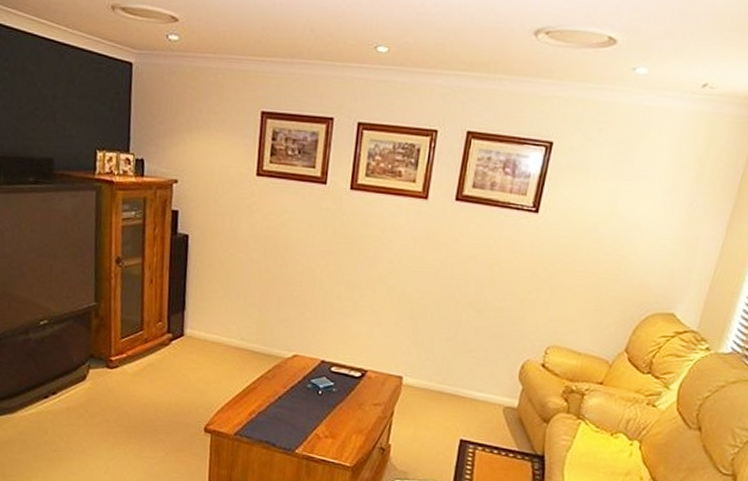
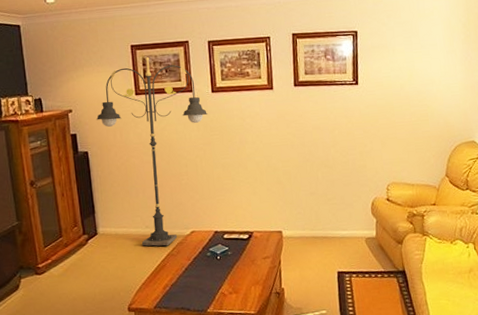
floor lamp: none [205,130,341,367] -> present [97,57,208,246]

